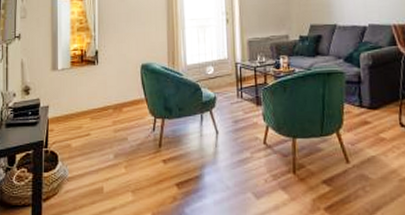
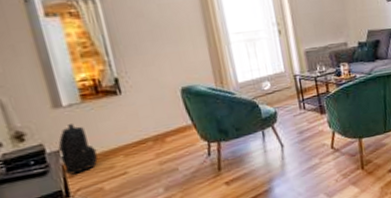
backpack: none [47,85,73,128] -> present [58,124,98,175]

